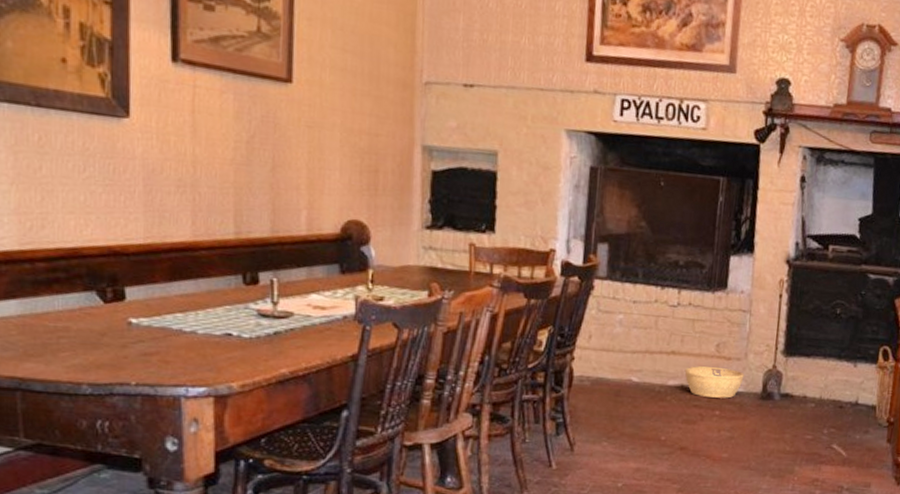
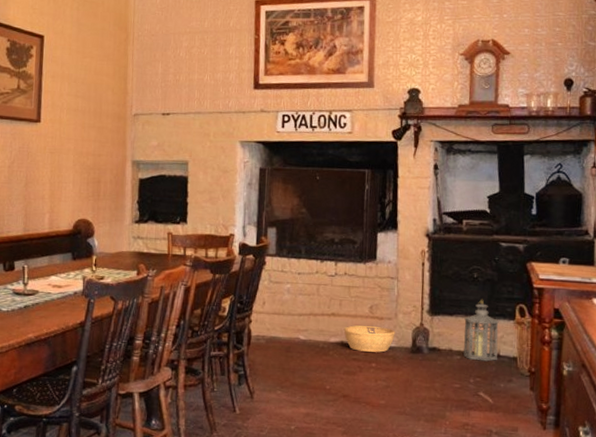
lantern: none [817,338,860,410] -> present [462,299,499,362]

